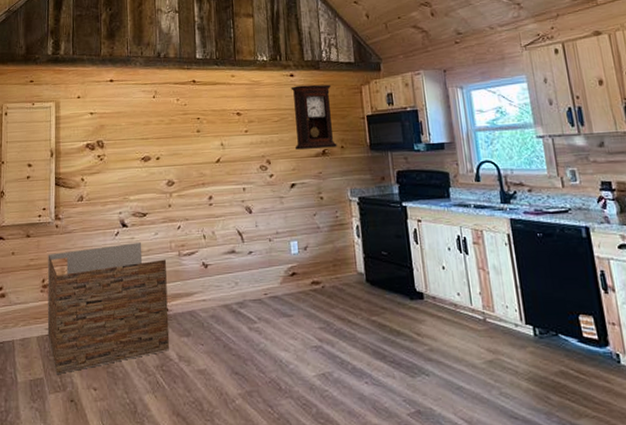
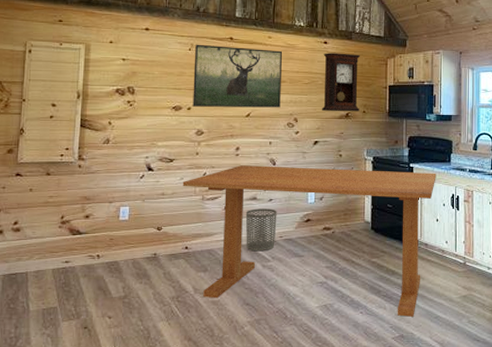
storage cabinet: present [47,242,170,374] -> none [64,186,190,303]
dining table: none [157,211,436,388] -> present [182,165,436,317]
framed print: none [159,89,251,156] -> present [193,44,283,108]
waste bin: none [225,262,260,312] -> present [245,208,277,252]

